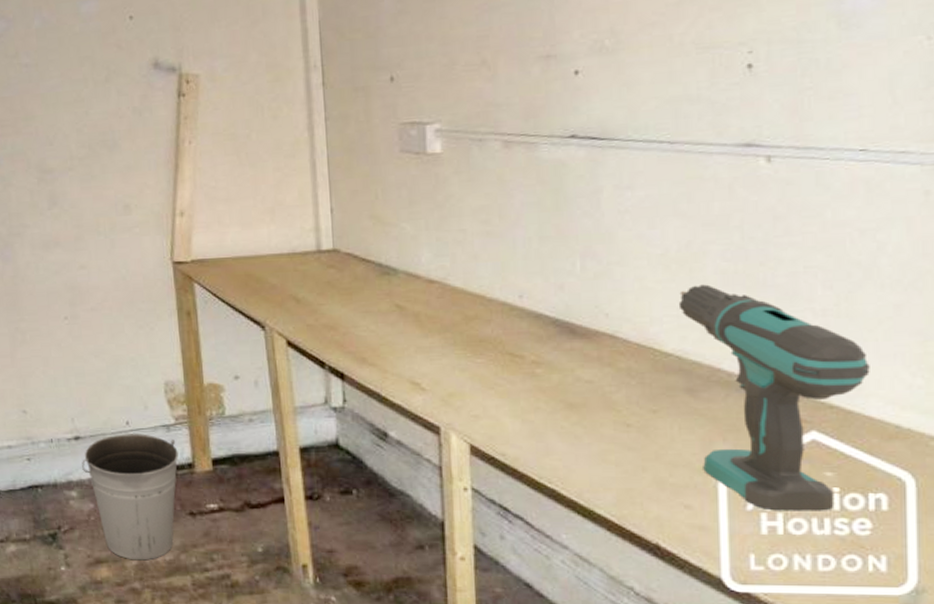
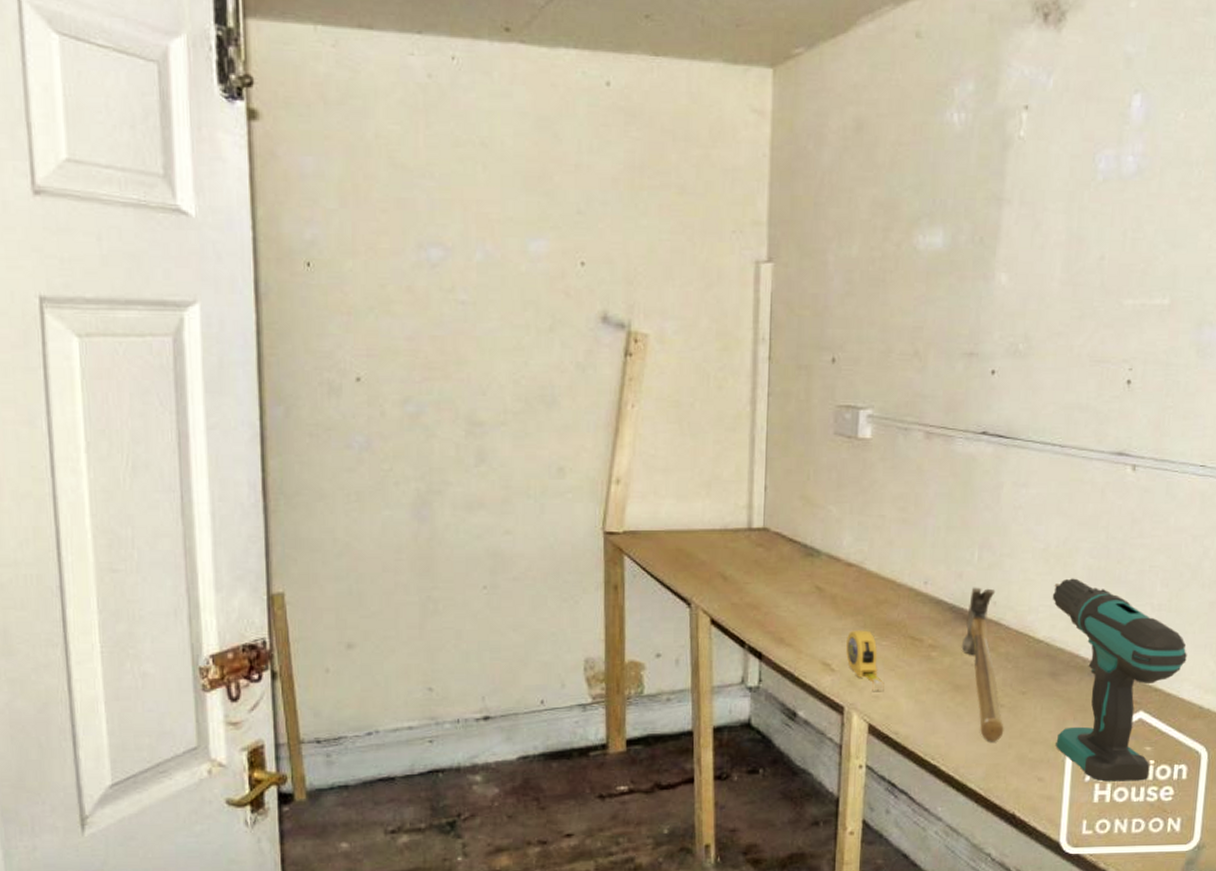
bucket: present [82,433,179,561] -> none [490,713,593,847]
tape measure: none [436,347,484,410] -> present [846,630,885,691]
hammer: none [571,298,635,465] -> present [961,587,1004,742]

